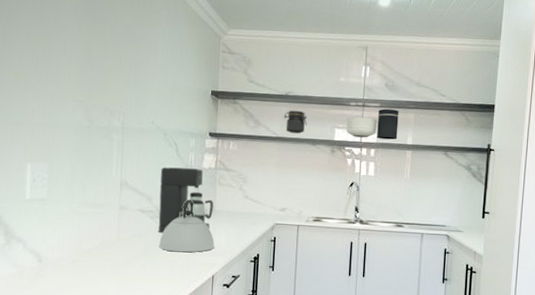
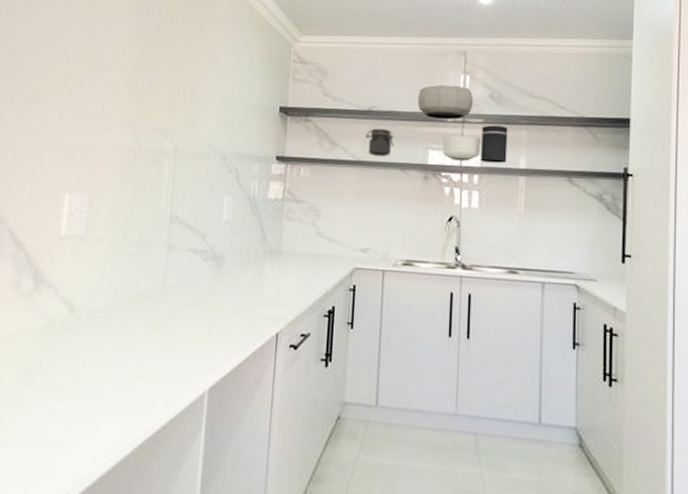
coffee maker: present [158,167,213,234] -> none [212,197,280,279]
kettle: present [159,199,214,253] -> none [212,237,280,304]
decorative bowl: none [326,74,372,104] -> present [417,84,474,120]

